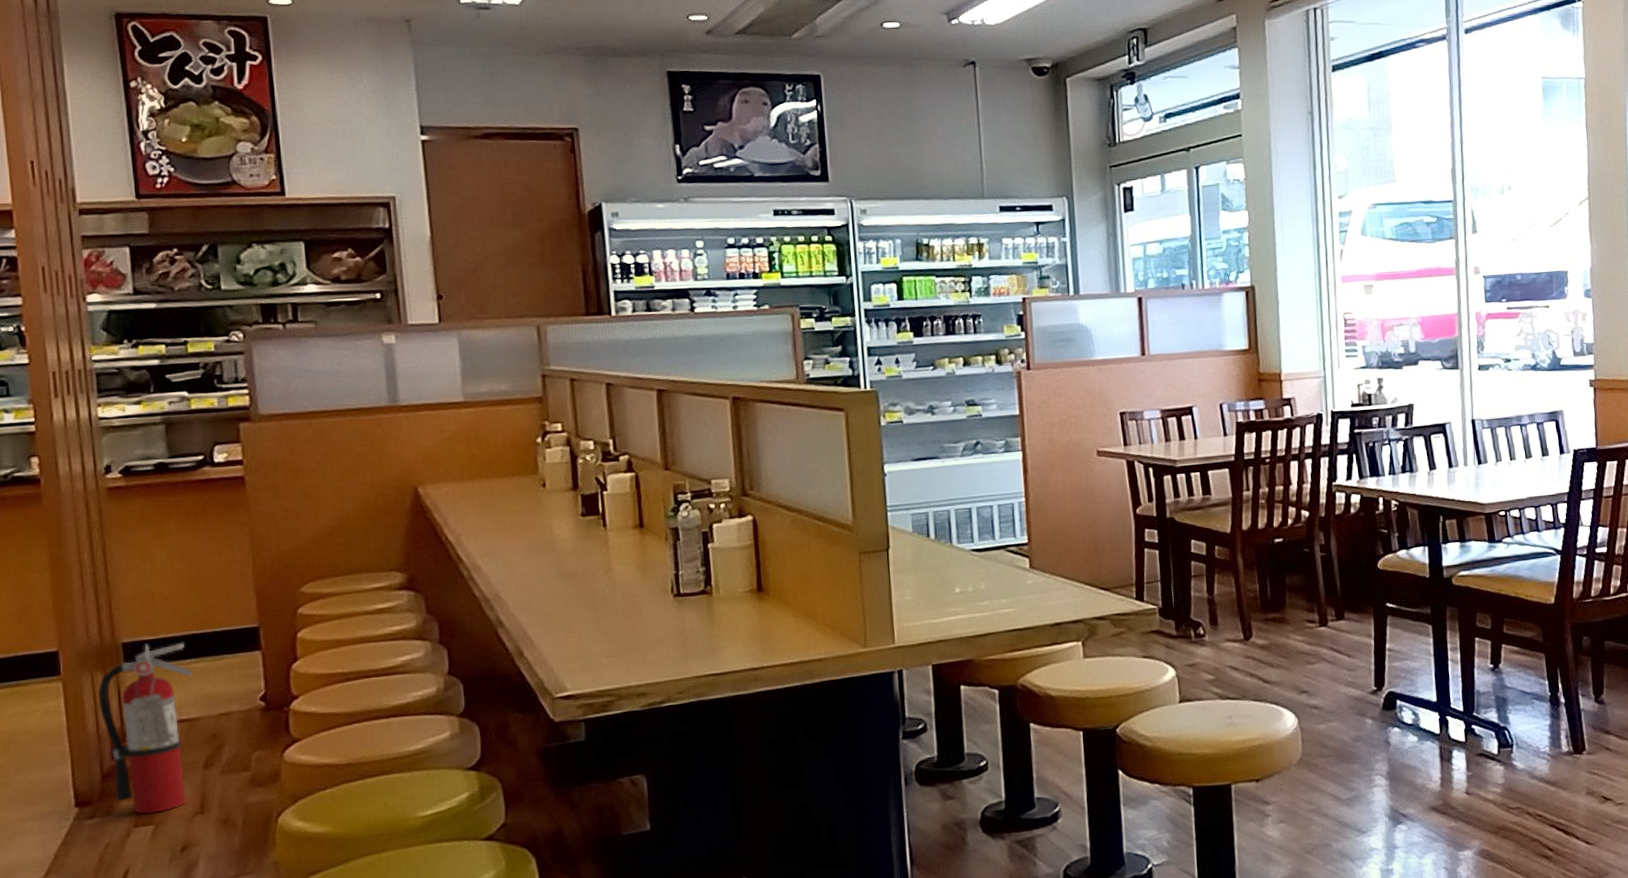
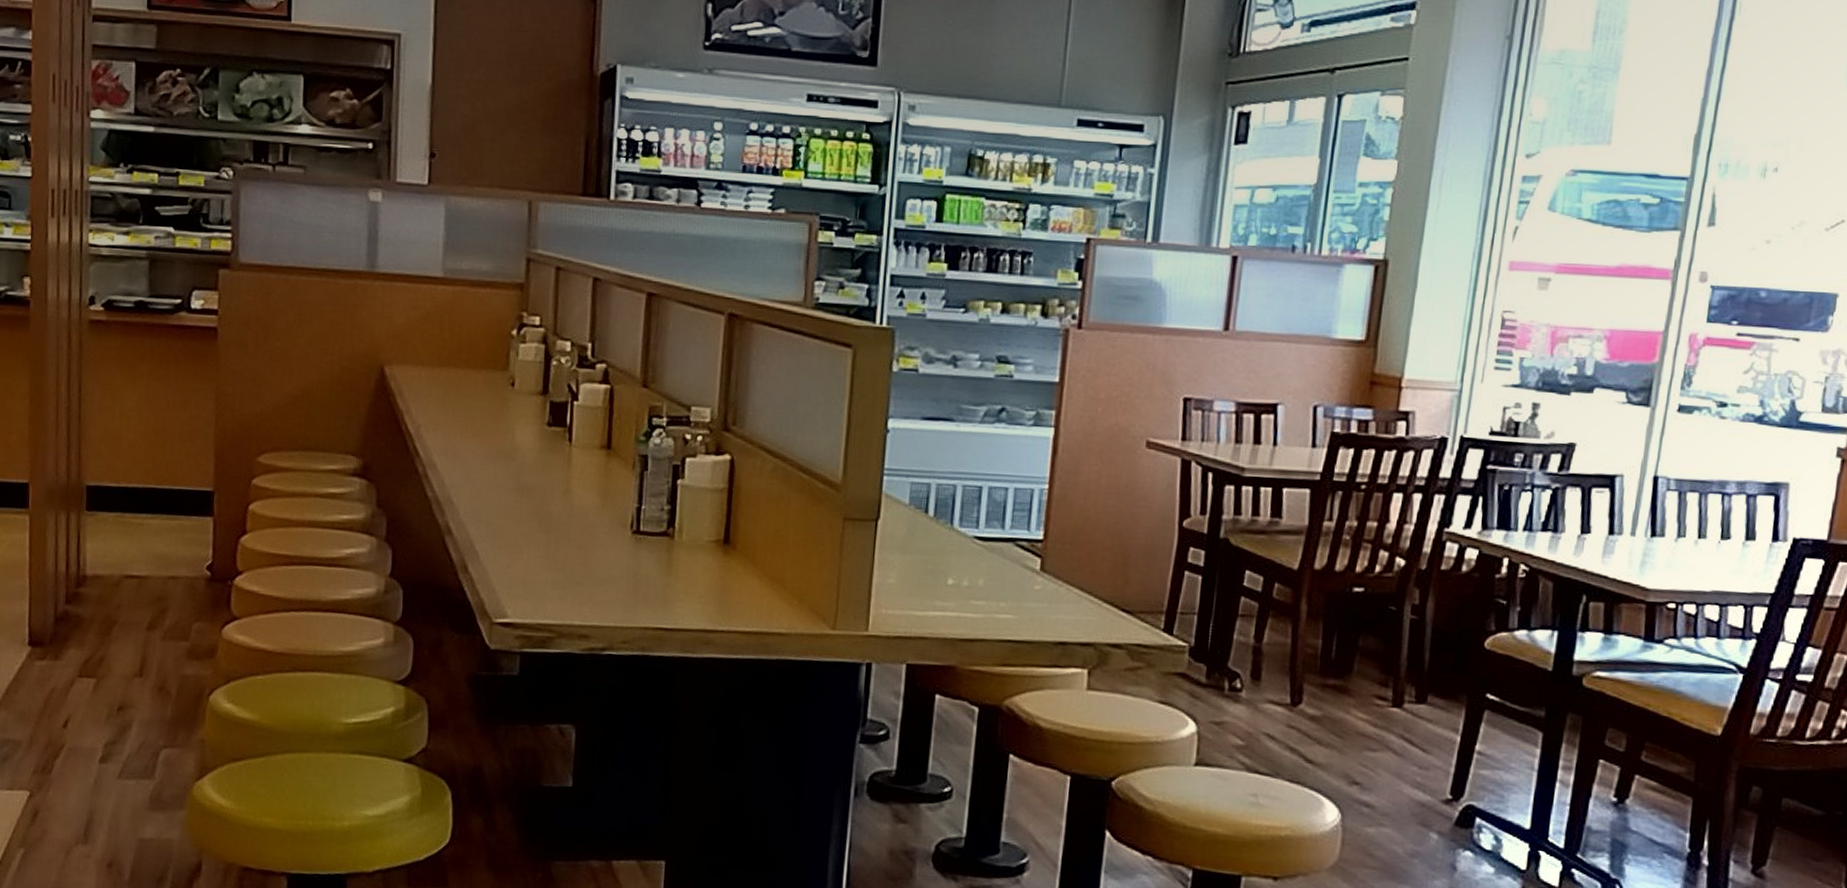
fire extinguisher: present [97,642,192,814] -> none [59,490,147,667]

